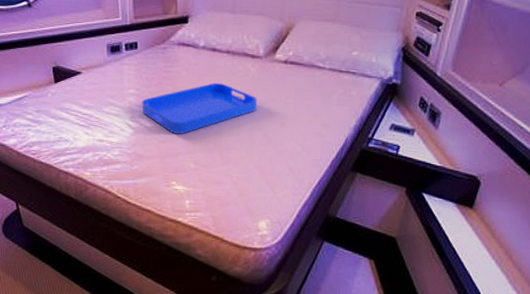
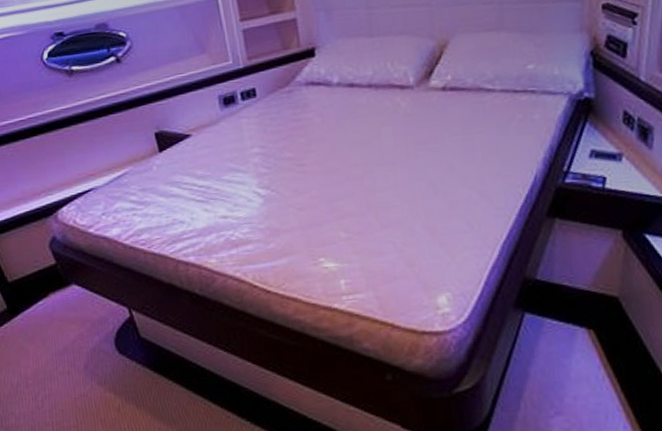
serving tray: present [141,83,258,134] -> none [269,126,416,197]

